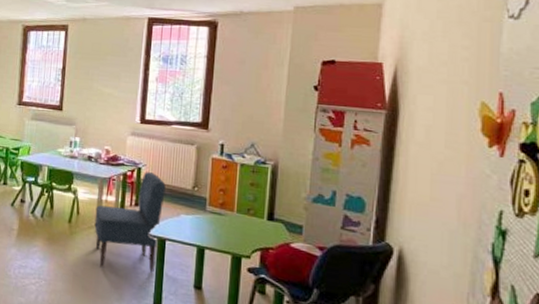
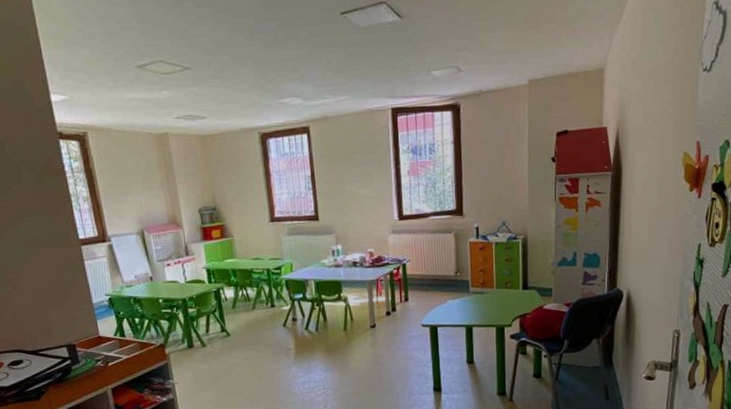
chair: present [94,172,166,273] -> none [368,266,431,365]

